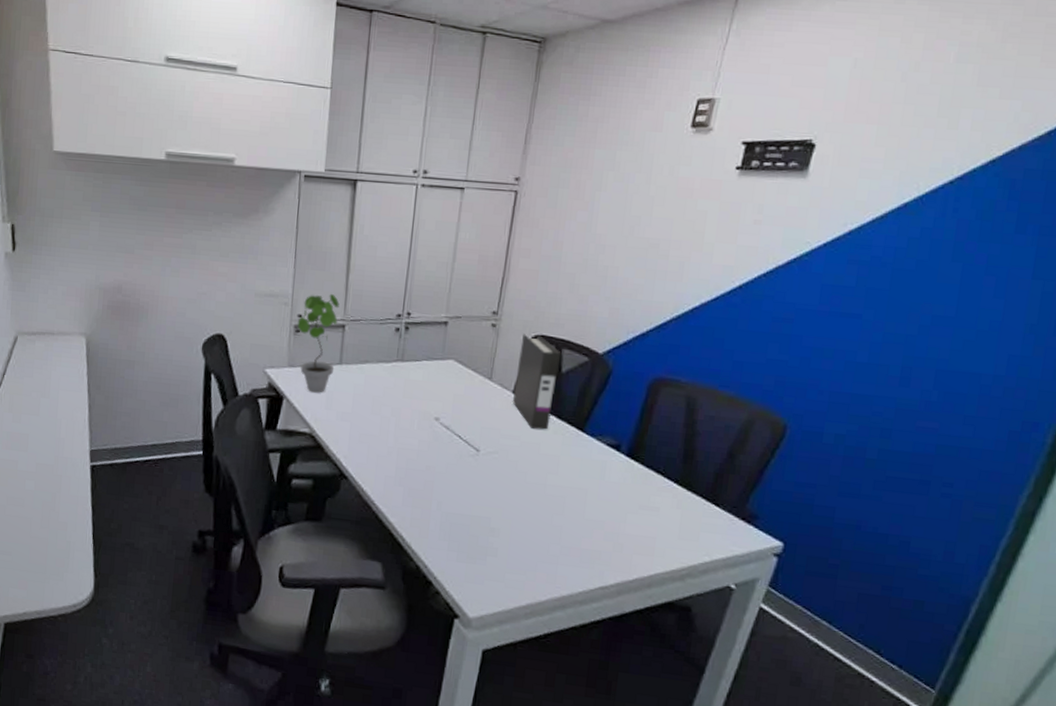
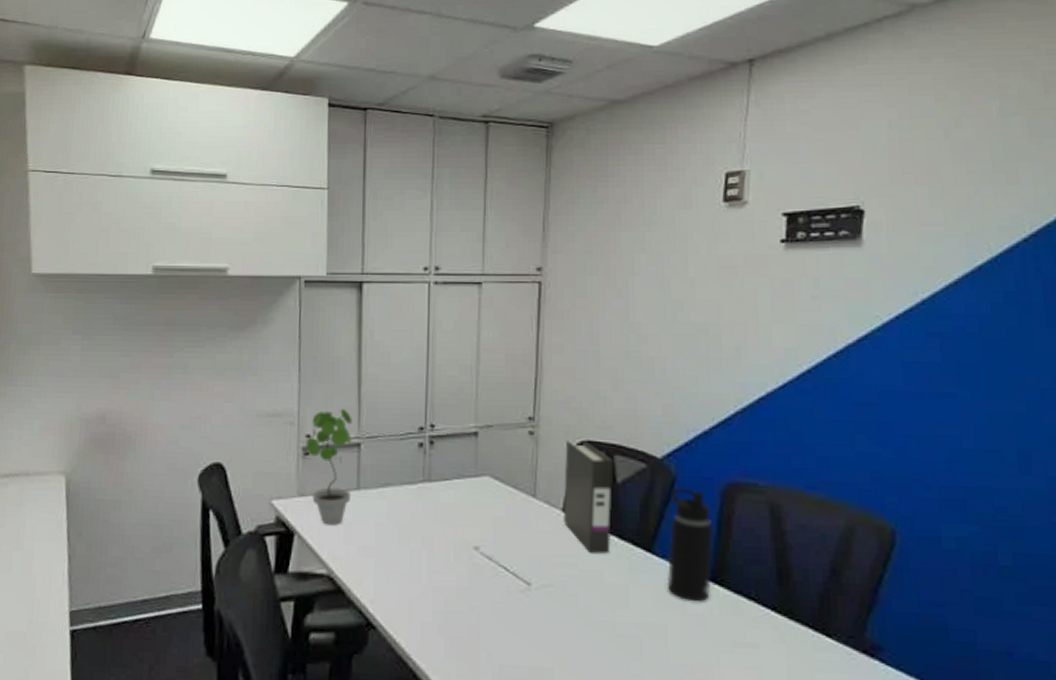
water bottle: none [592,379,638,473] -> present [666,488,715,602]

